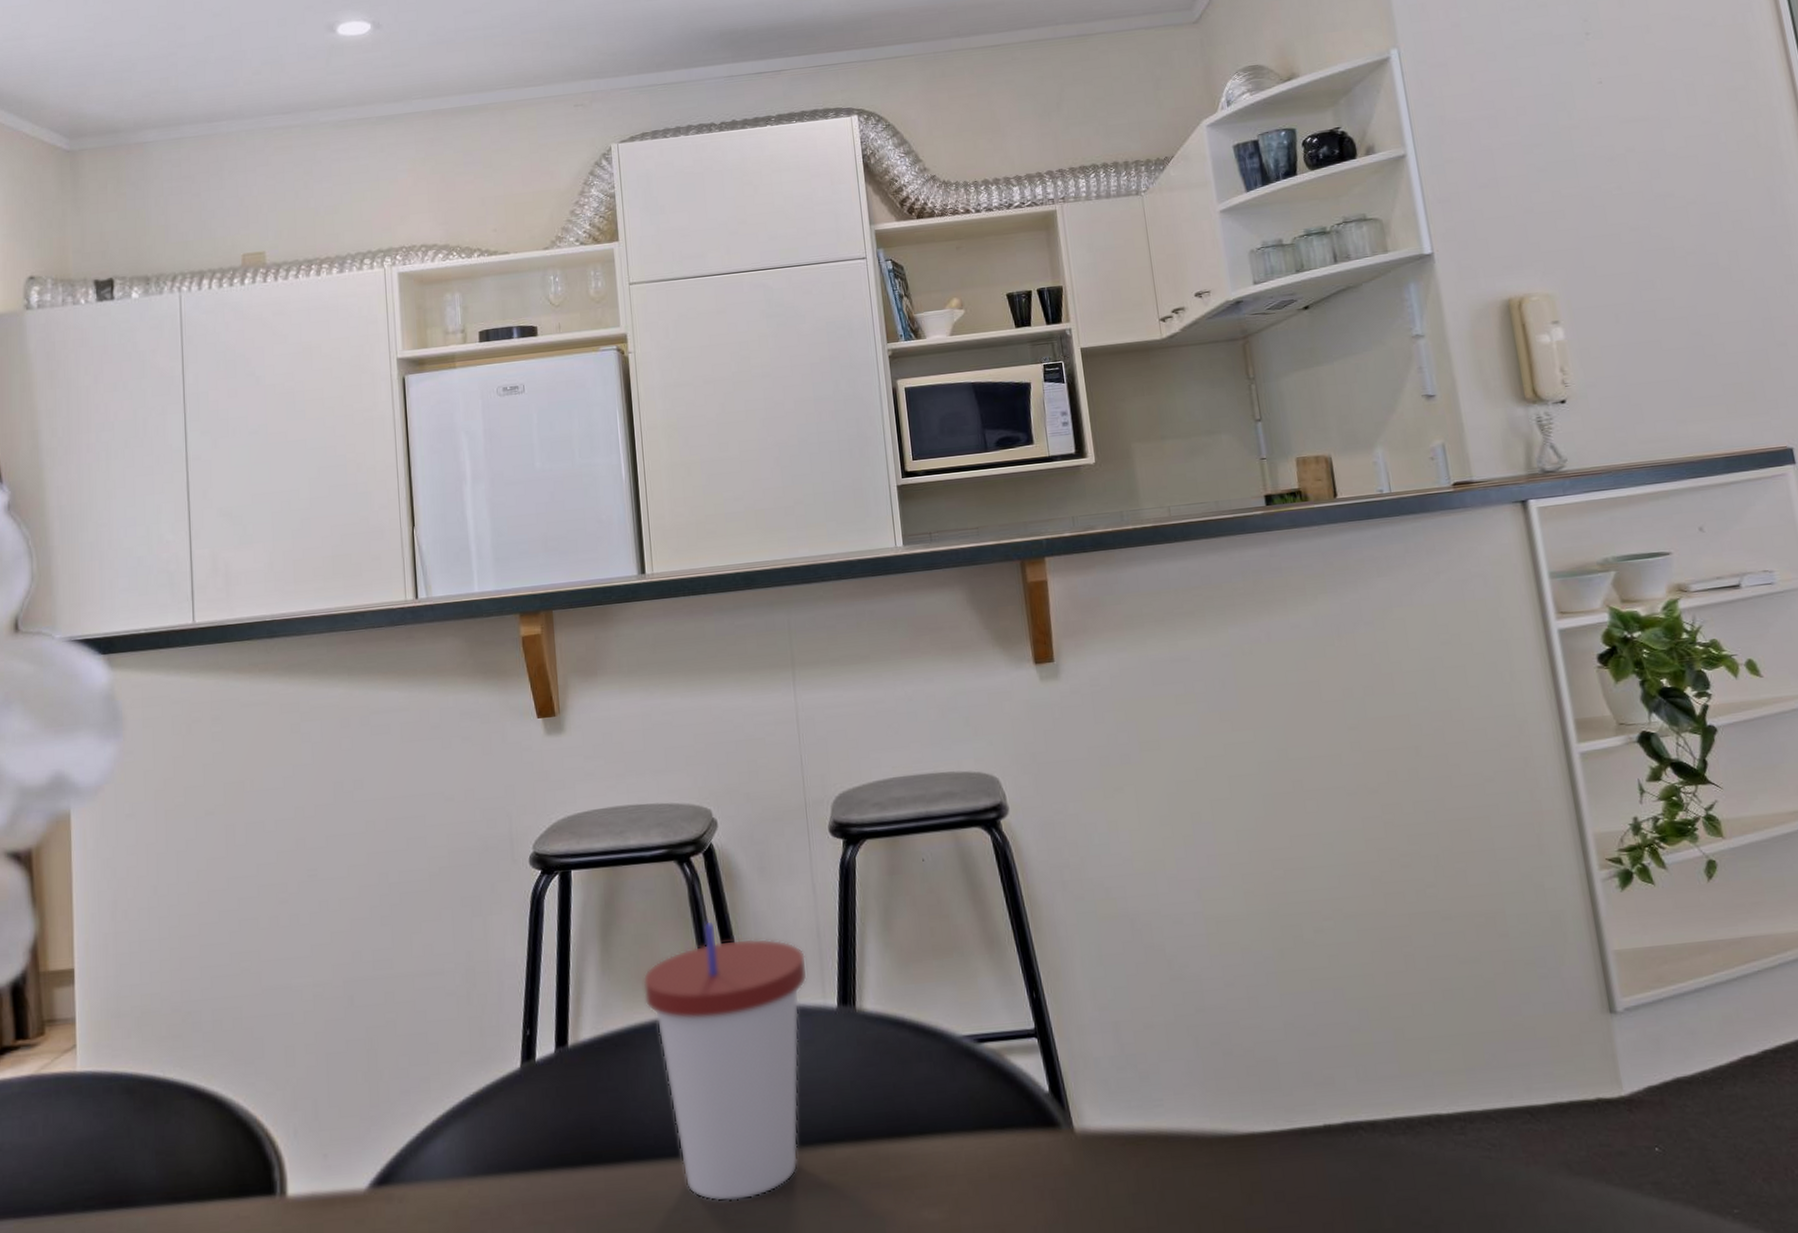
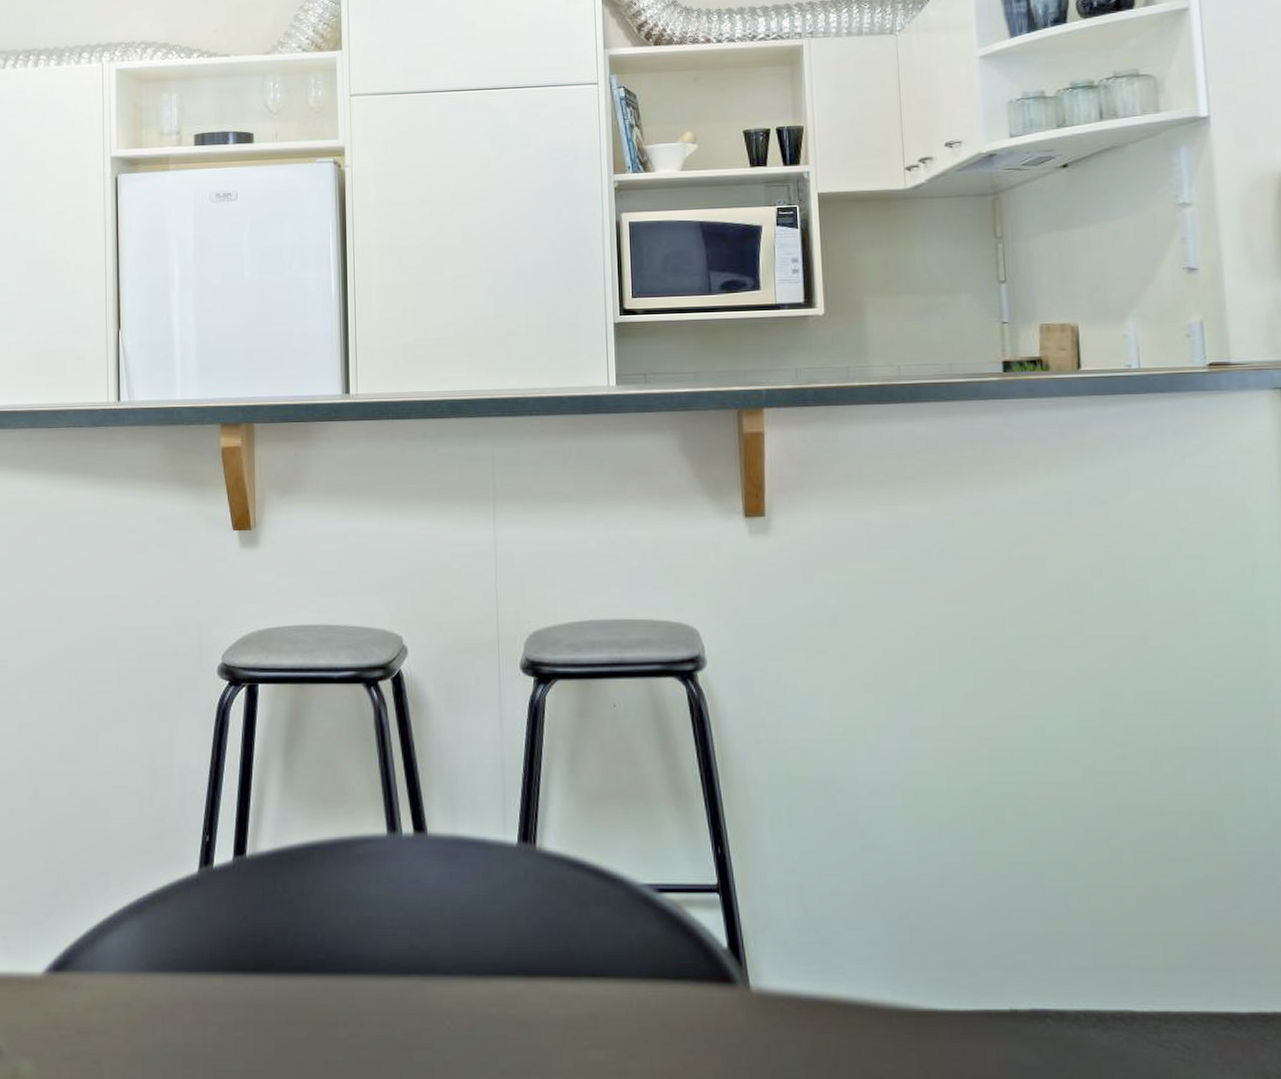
cup: present [643,921,808,1202] -> none [324,747,490,1022]

